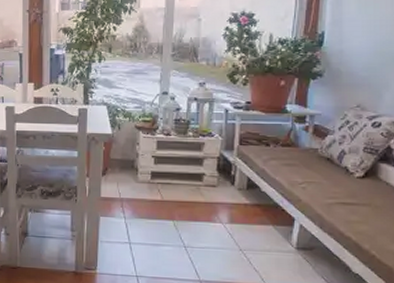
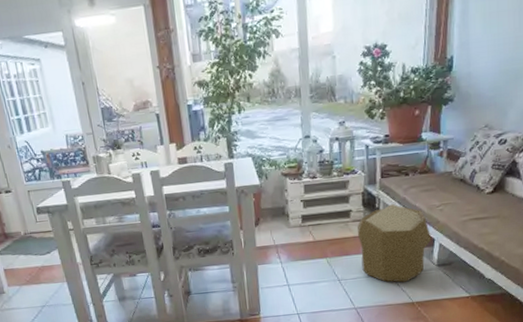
pouf: none [209,174,292,261] -> present [357,204,432,283]

